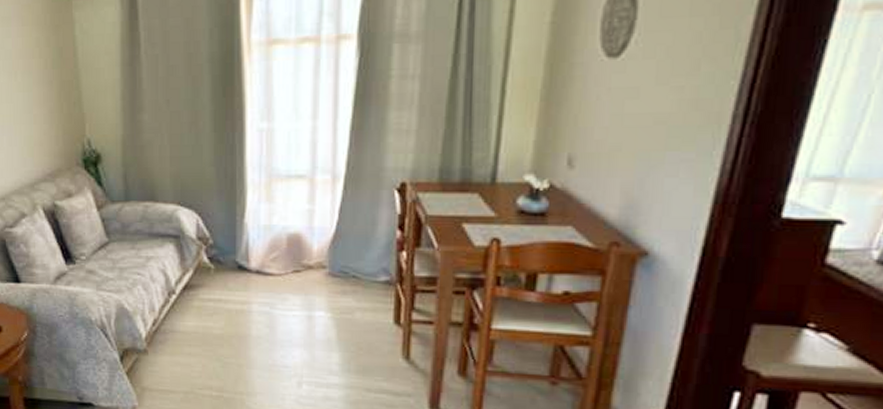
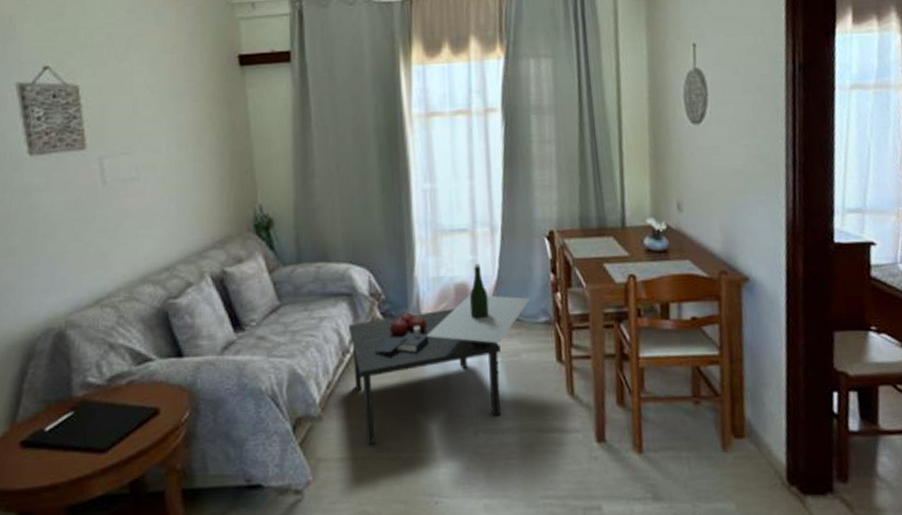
coffee table: none [175,213,371,382] -> present [348,263,531,446]

